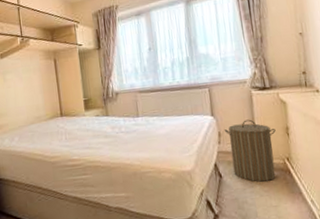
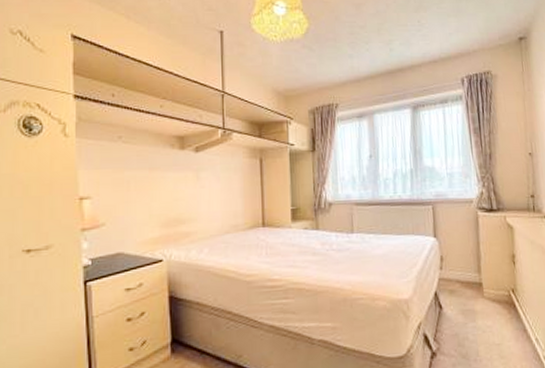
laundry hamper: present [224,119,276,182] -> none [447,243,502,316]

